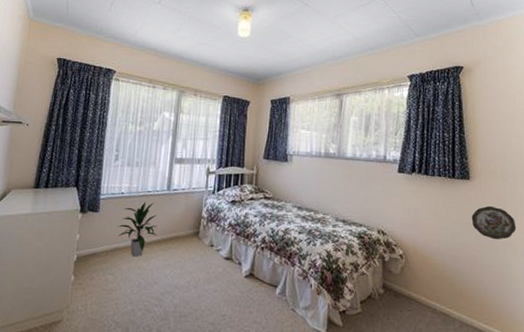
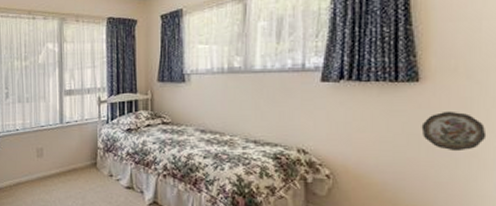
indoor plant: present [117,202,158,257] -> none [17,137,55,190]

